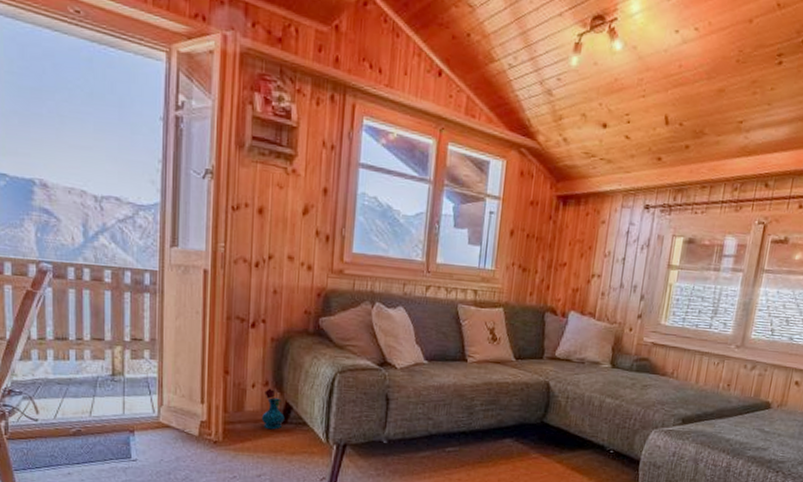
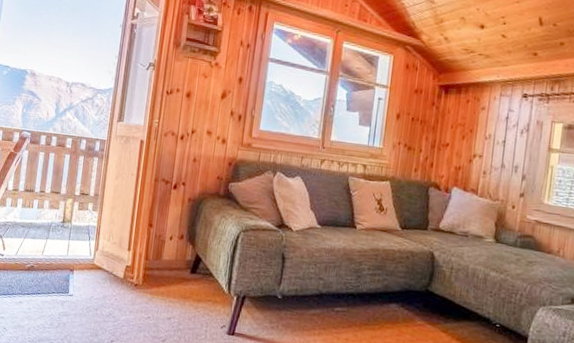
vase: present [261,388,285,430] -> none [175,241,195,278]

